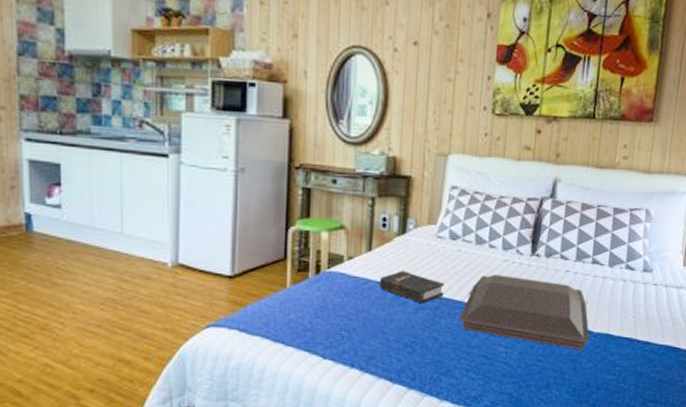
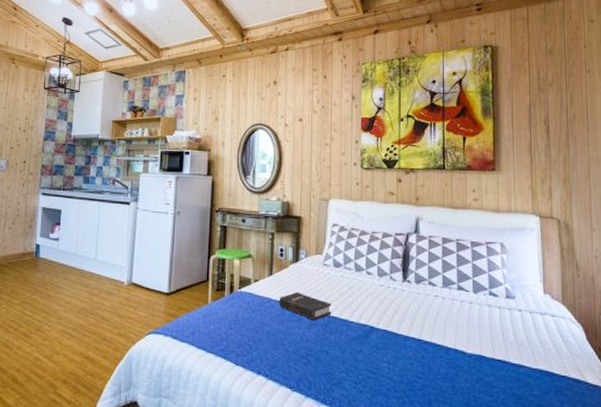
serving tray: present [459,275,590,350] -> none [346,297,464,370]

